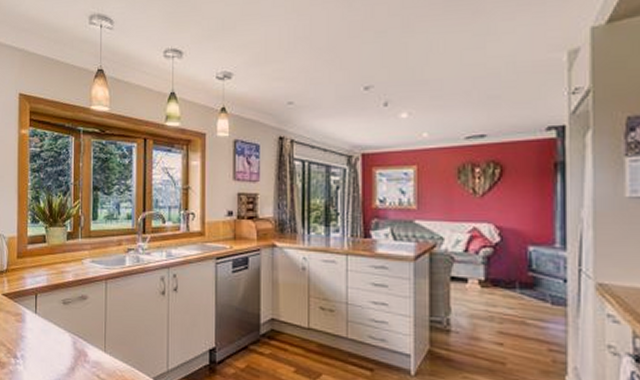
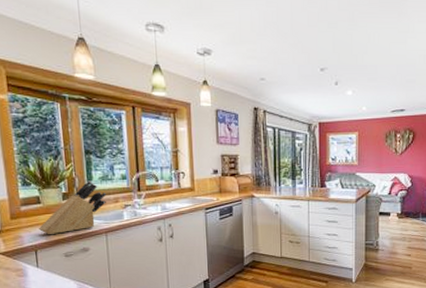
knife block: none [40,219,110,278] -> present [38,181,107,235]

